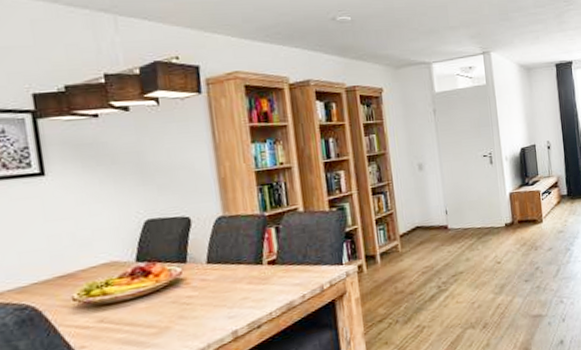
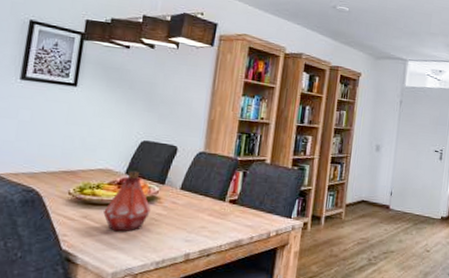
bottle: none [122,255,179,329] -> present [103,170,151,232]

